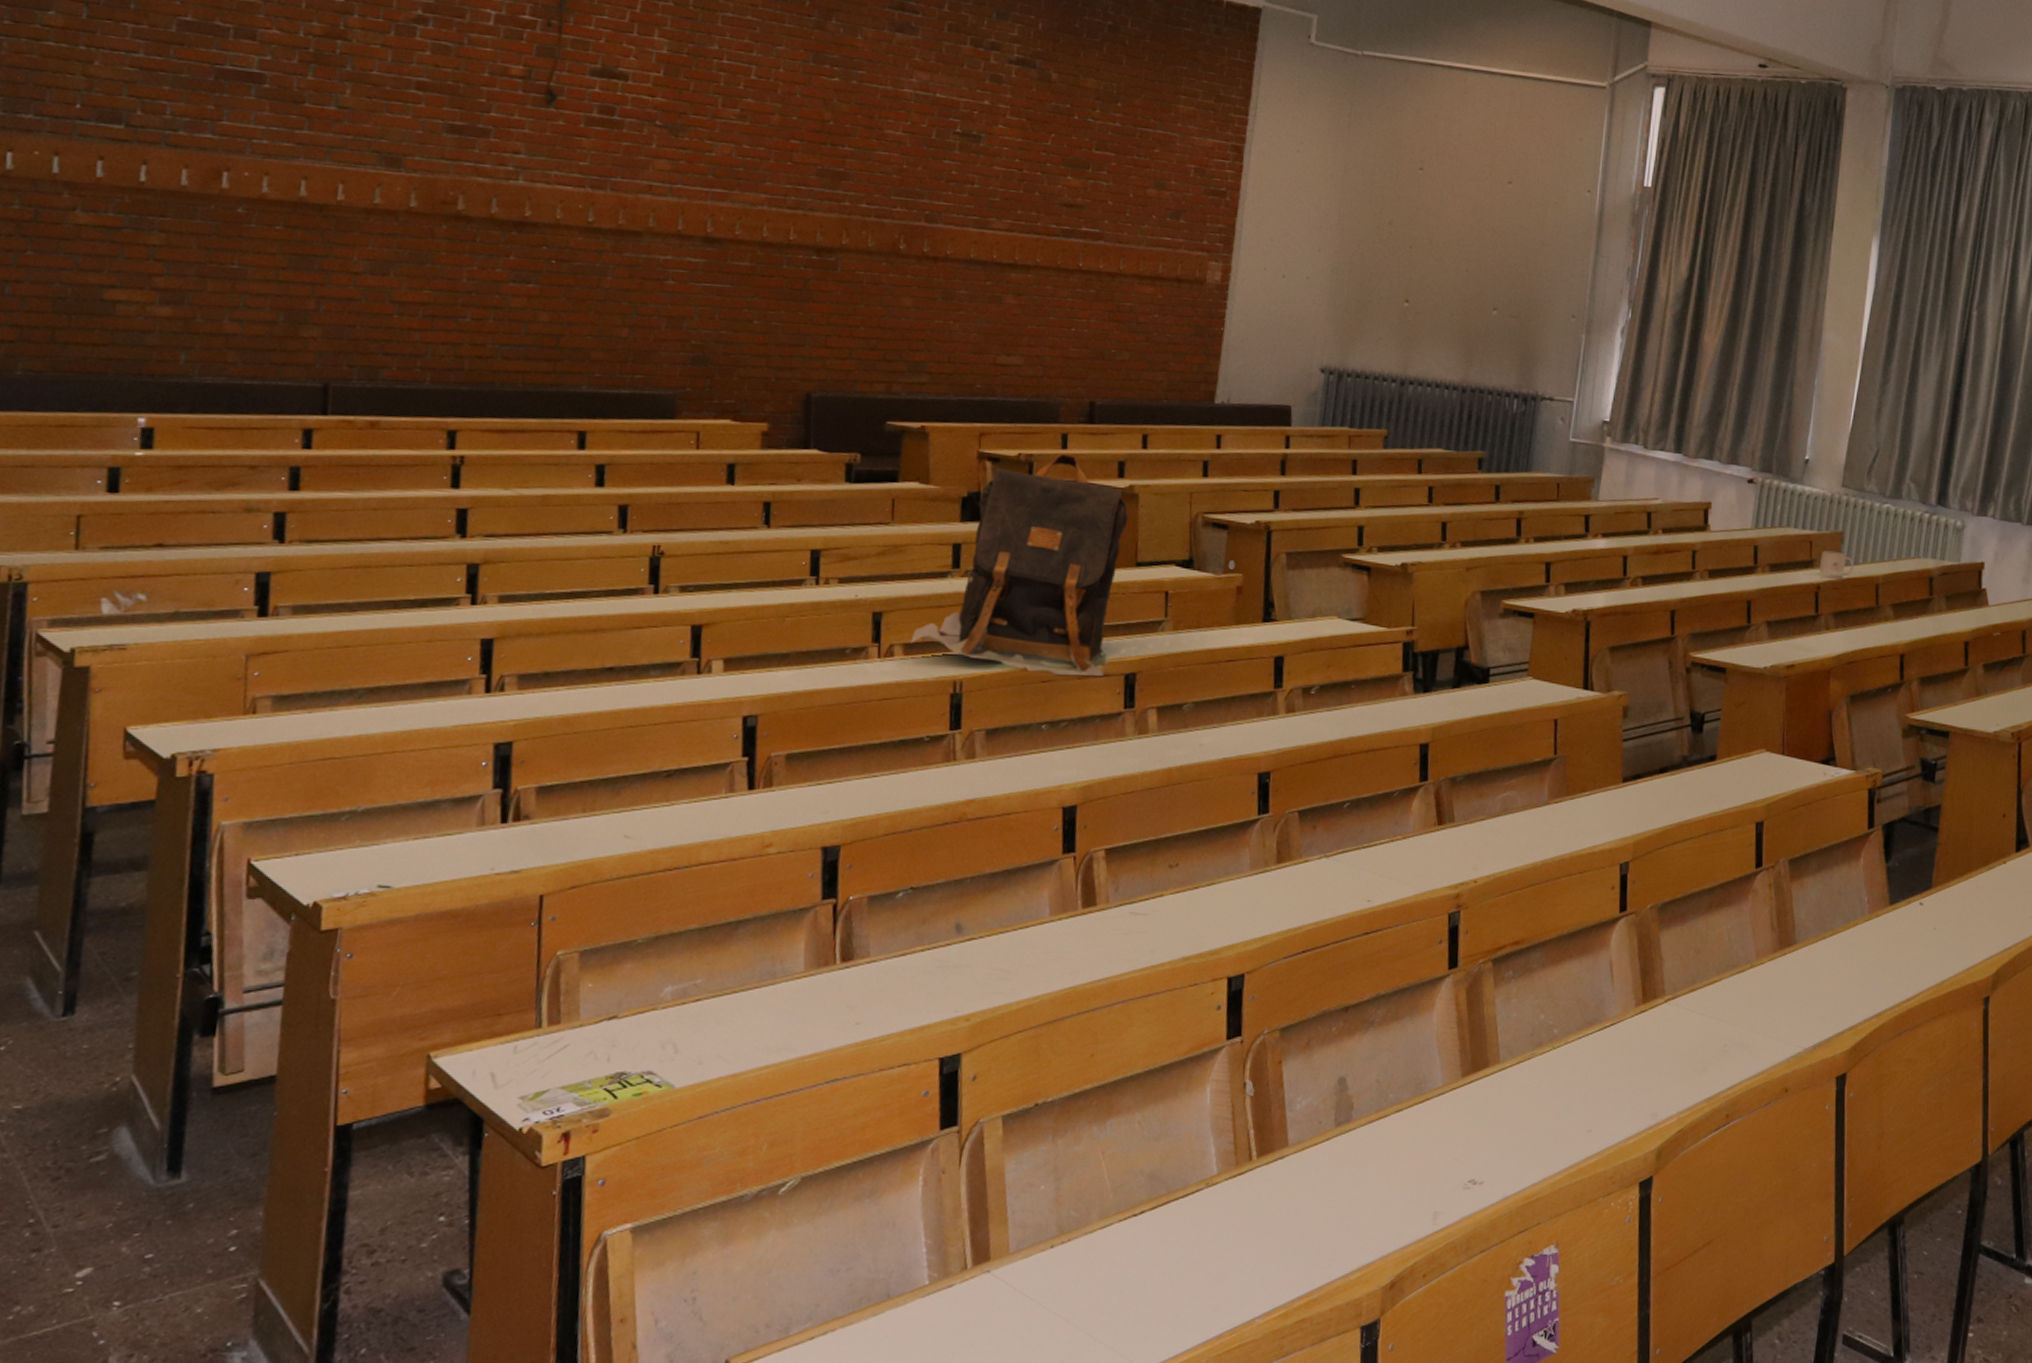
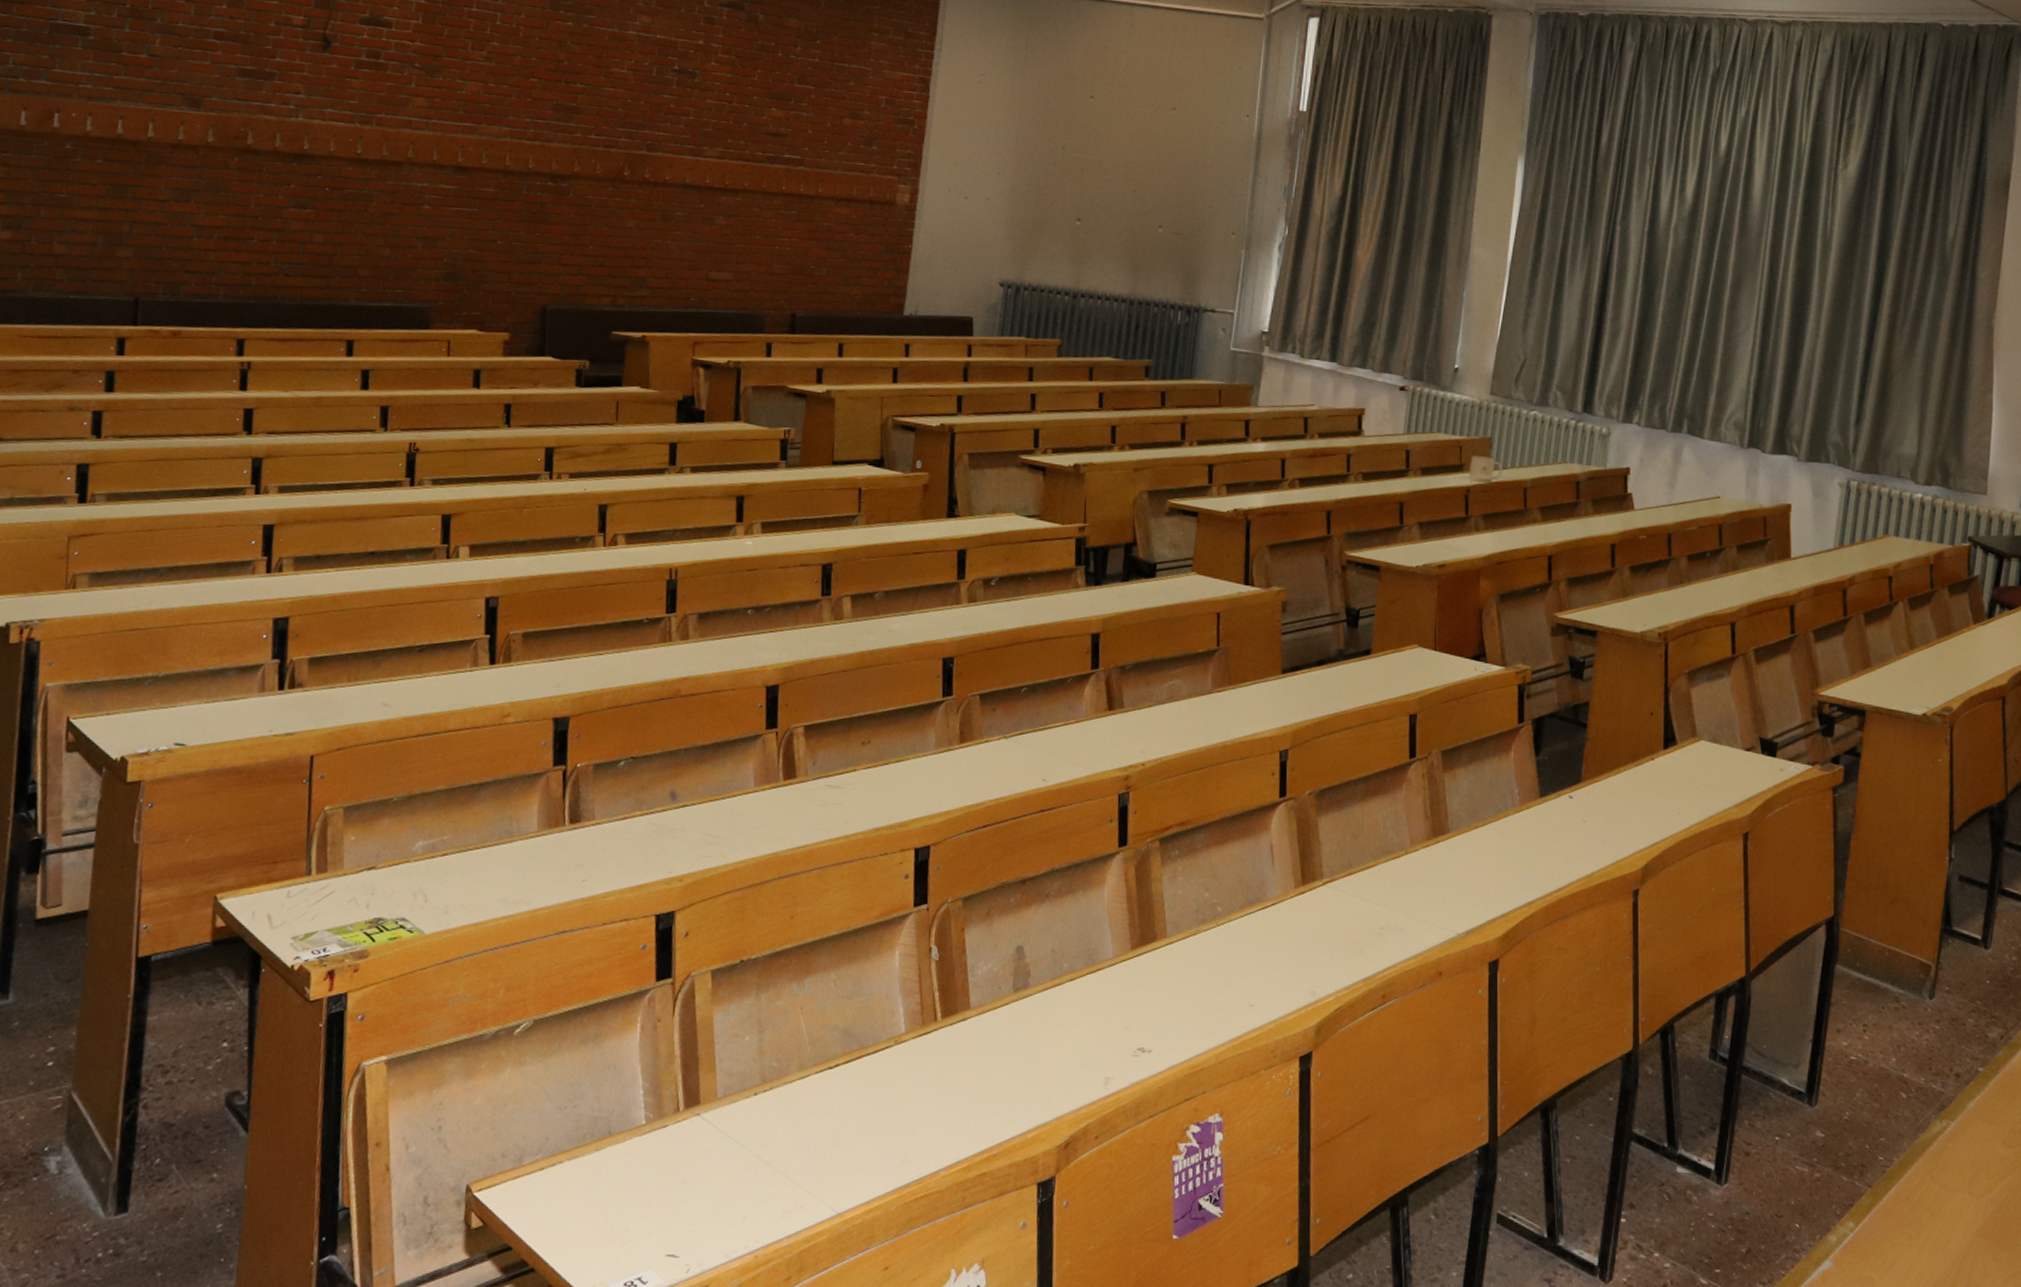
backpack: present [910,454,1129,676] -> none [632,361,826,566]

